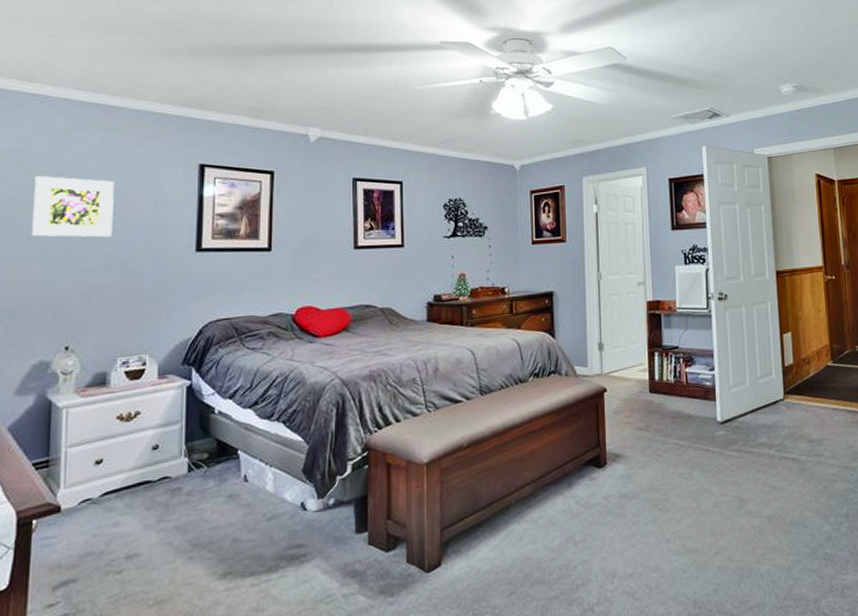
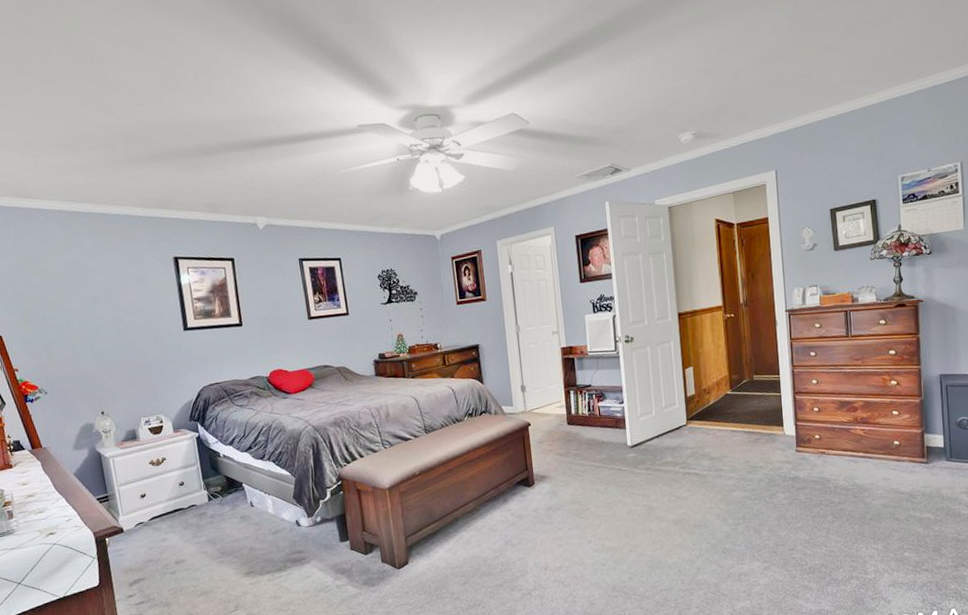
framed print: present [32,176,114,238] -> none [50,276,118,327]

